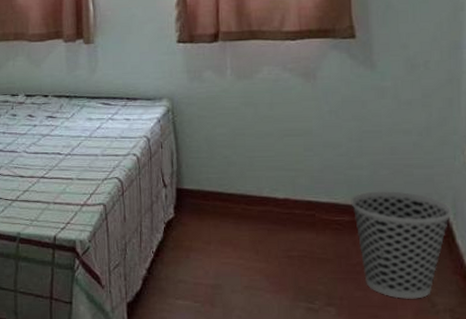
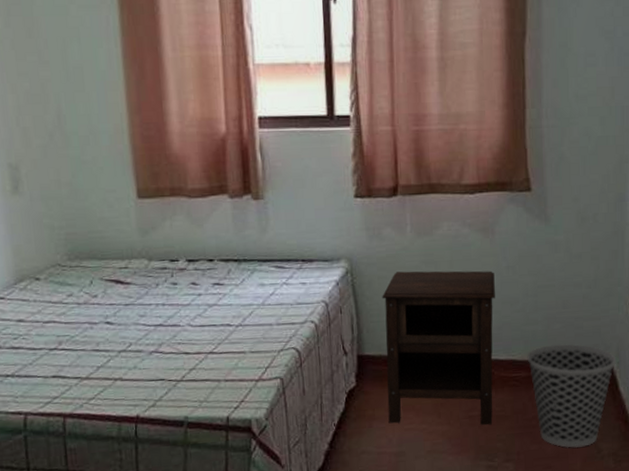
nightstand: none [201,111,317,267] -> present [382,270,495,425]

